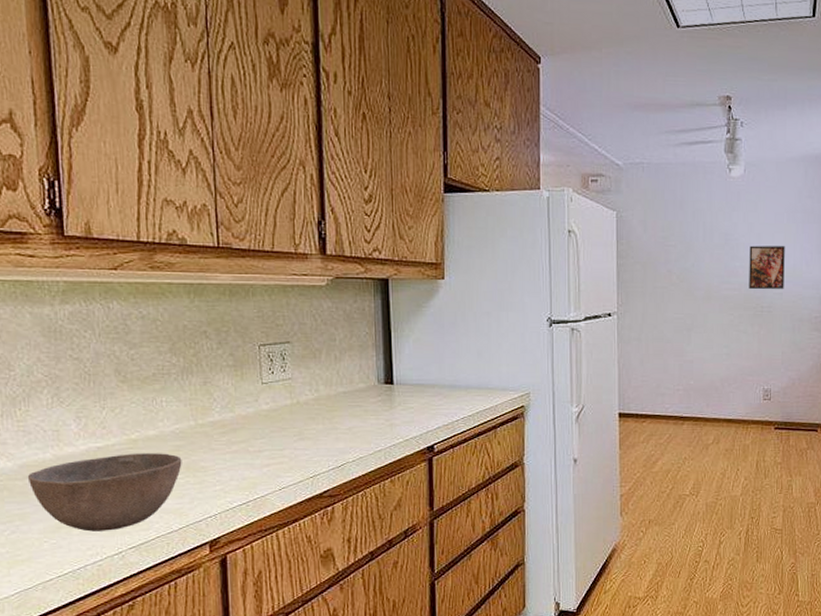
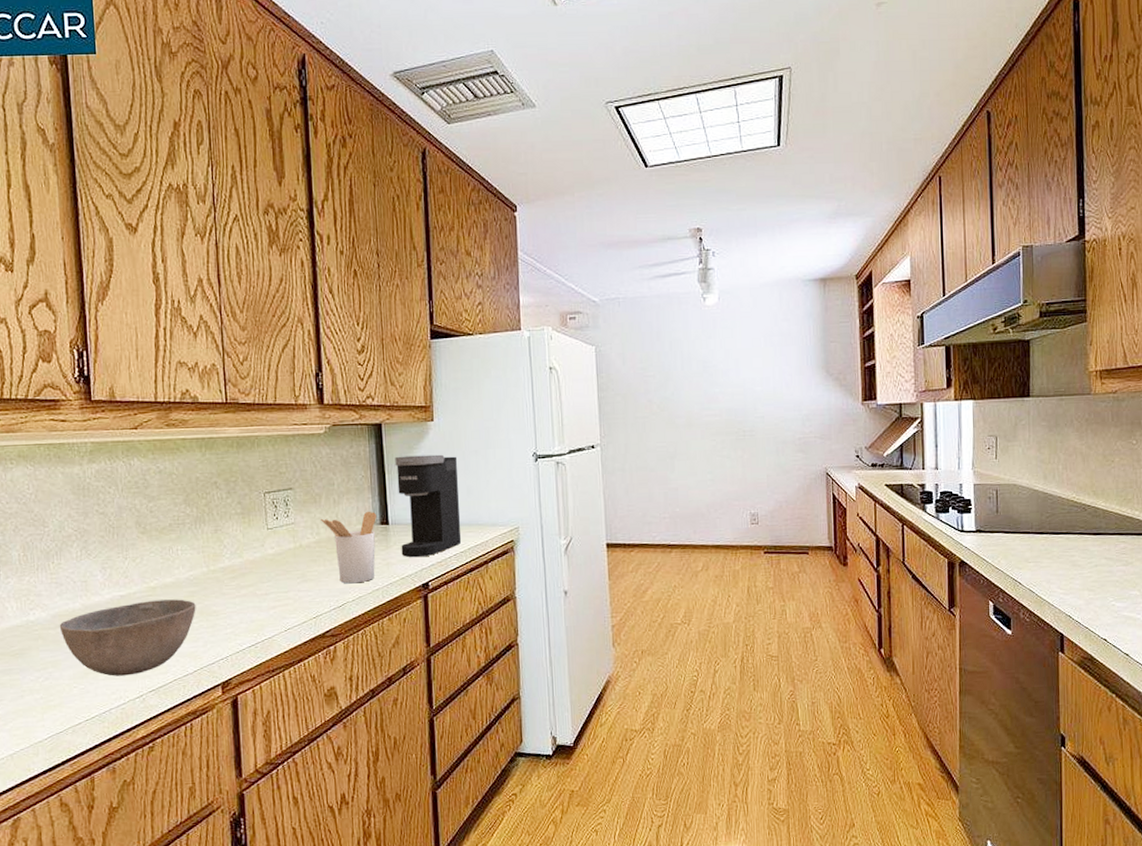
utensil holder: none [320,369,382,444] -> present [321,511,377,584]
coffee maker: none [402,314,469,420] -> present [395,454,461,558]
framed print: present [749,245,785,290] -> none [728,370,765,415]

